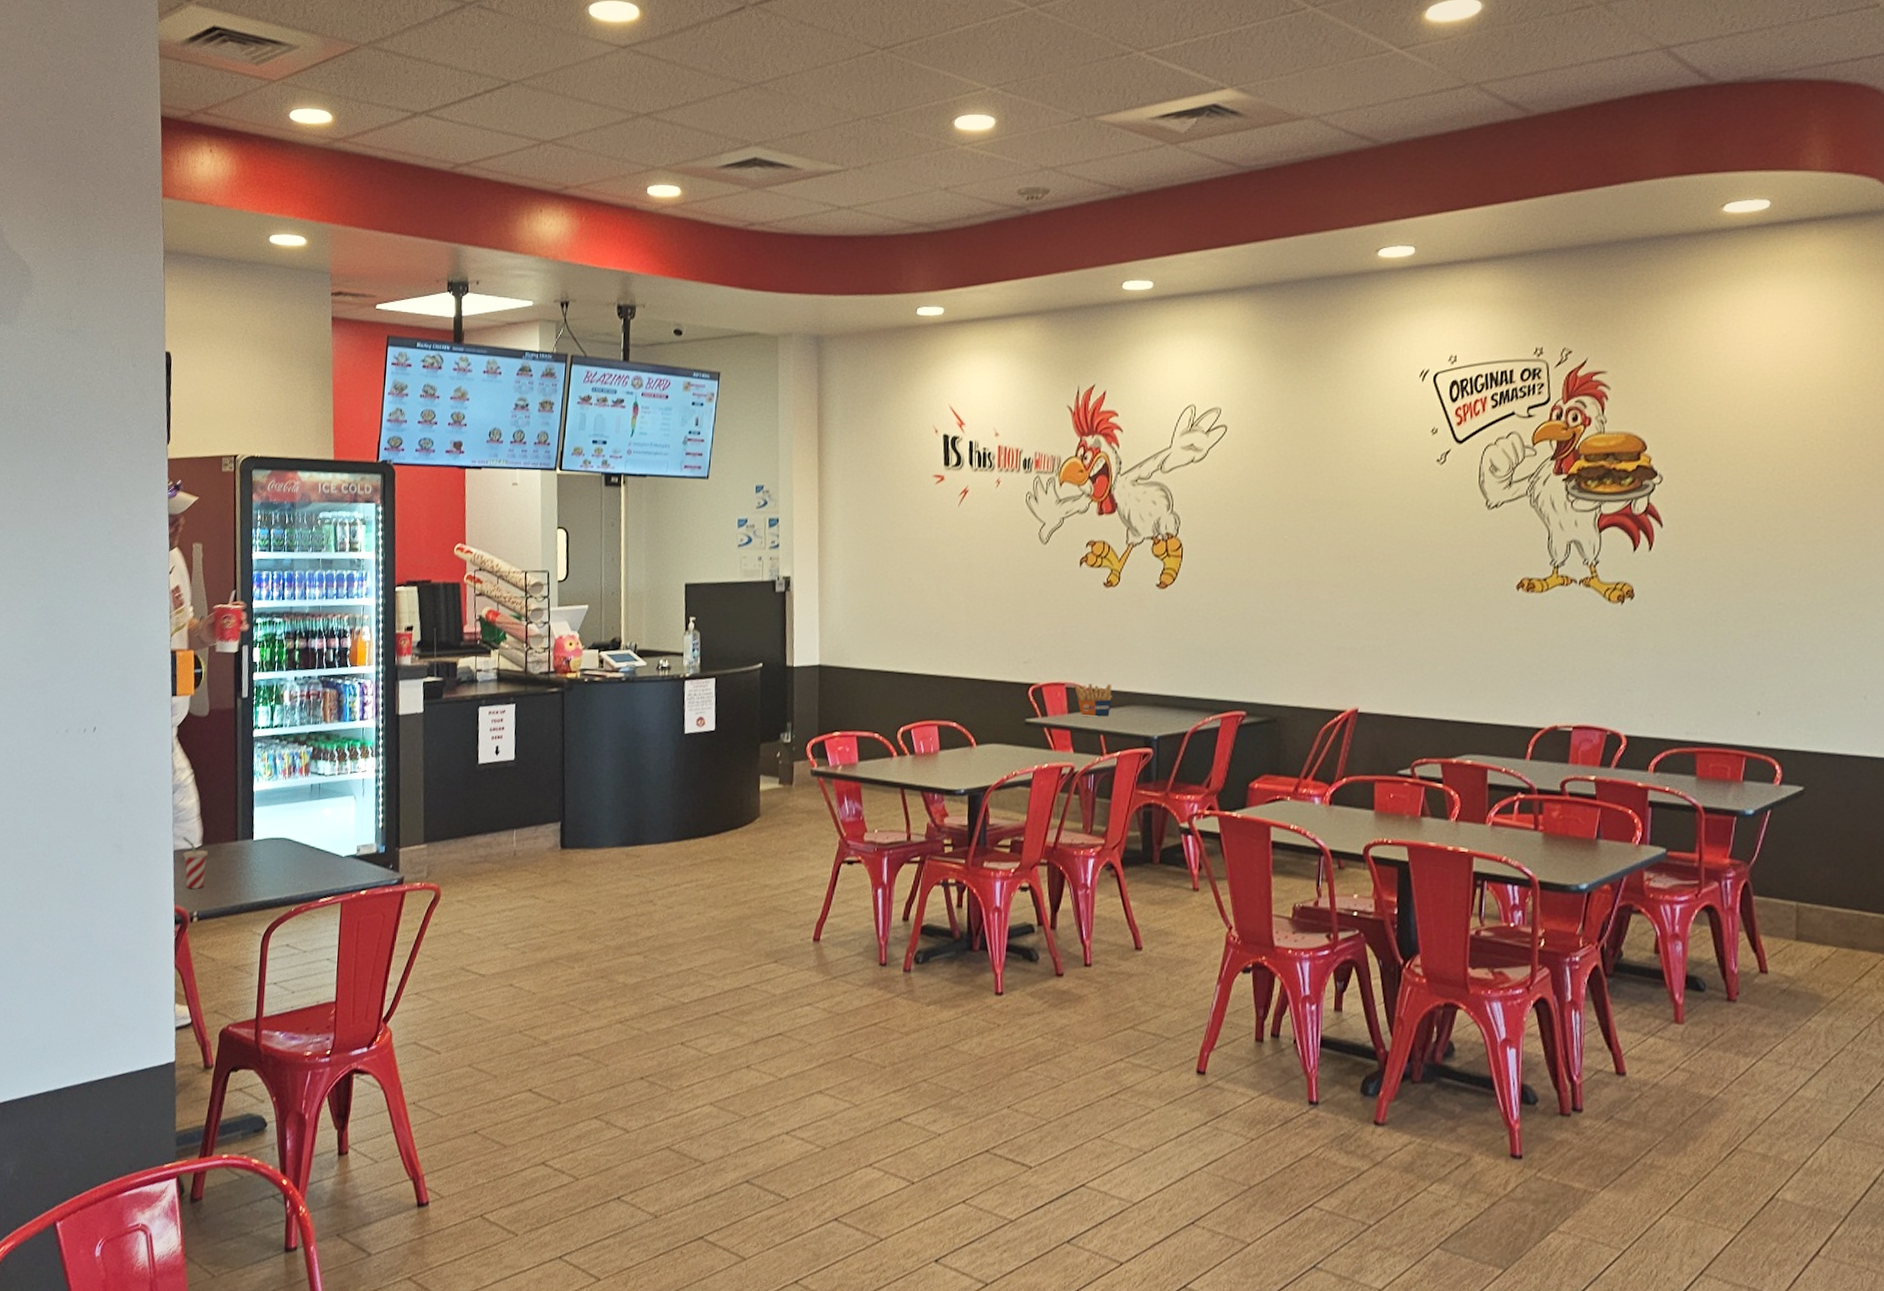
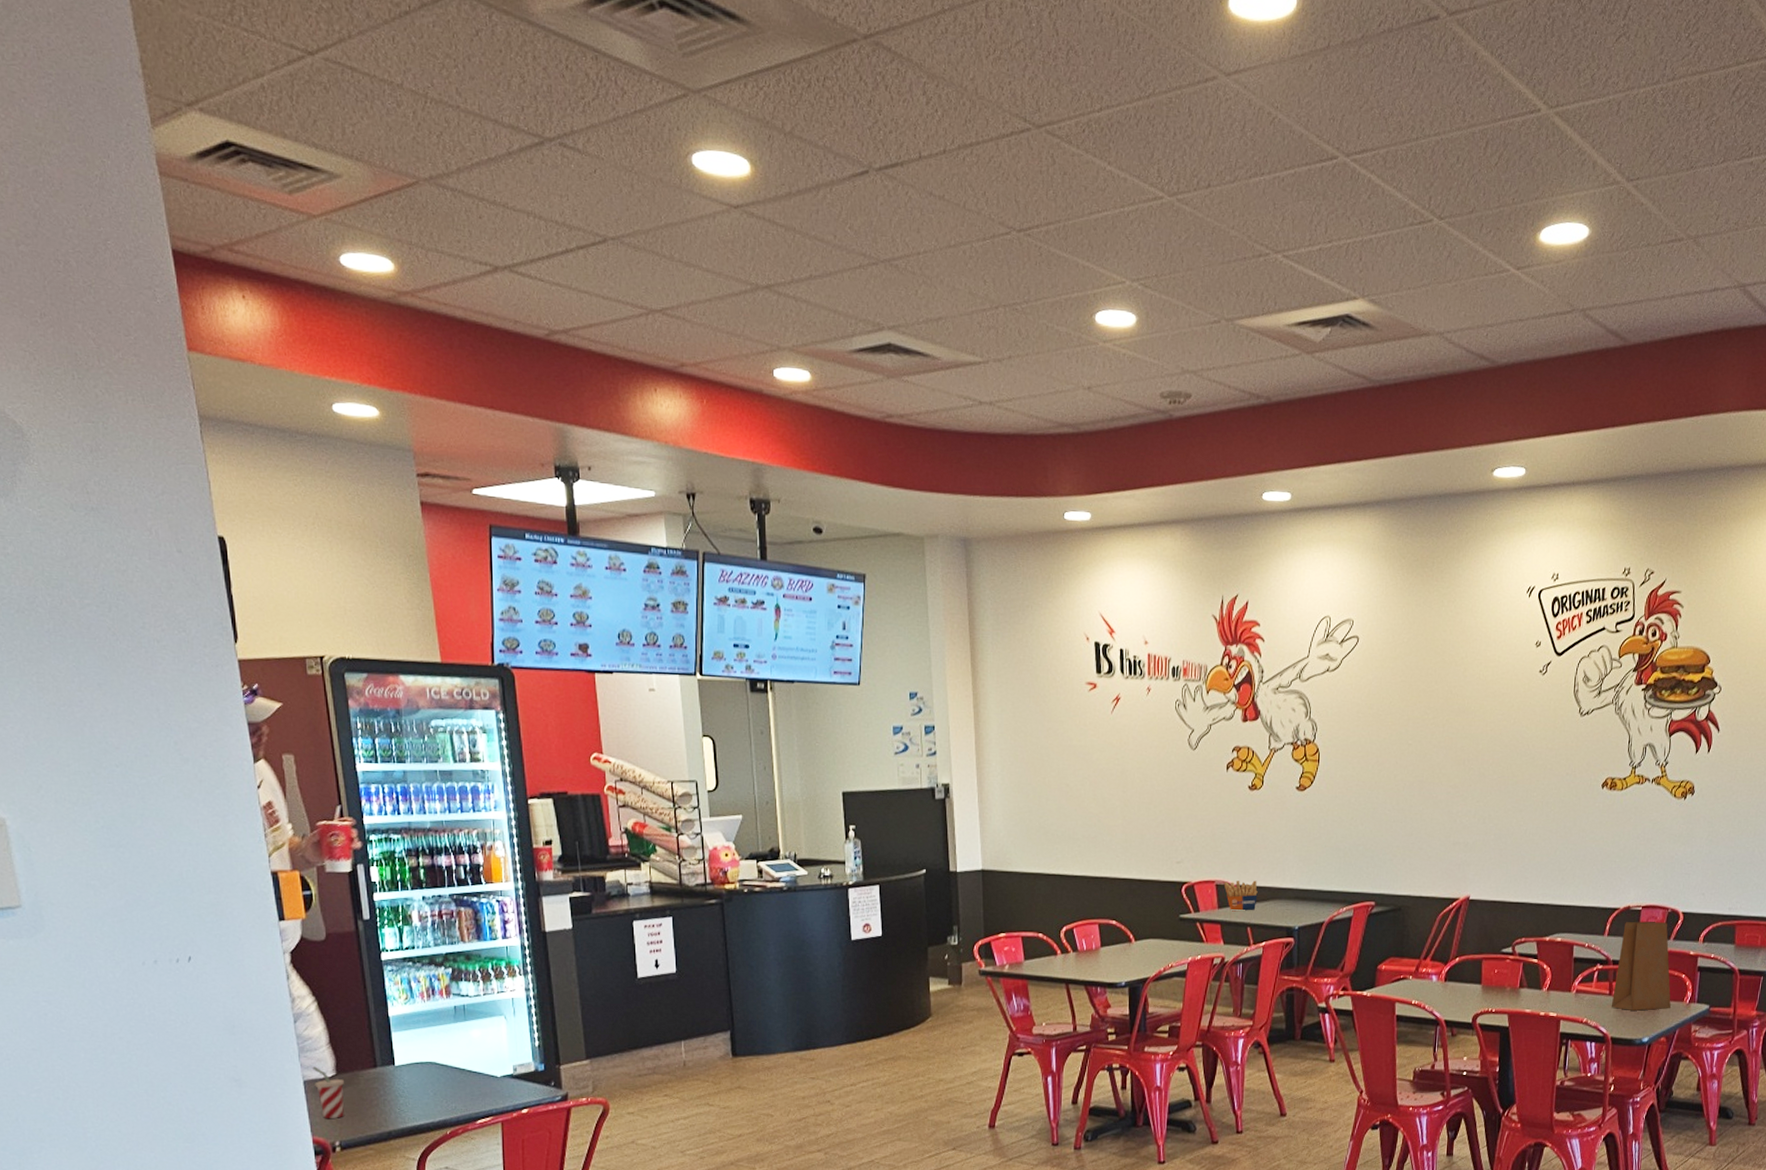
paper bag: none [1537,744,1615,851] -> present [1611,921,1671,1011]

